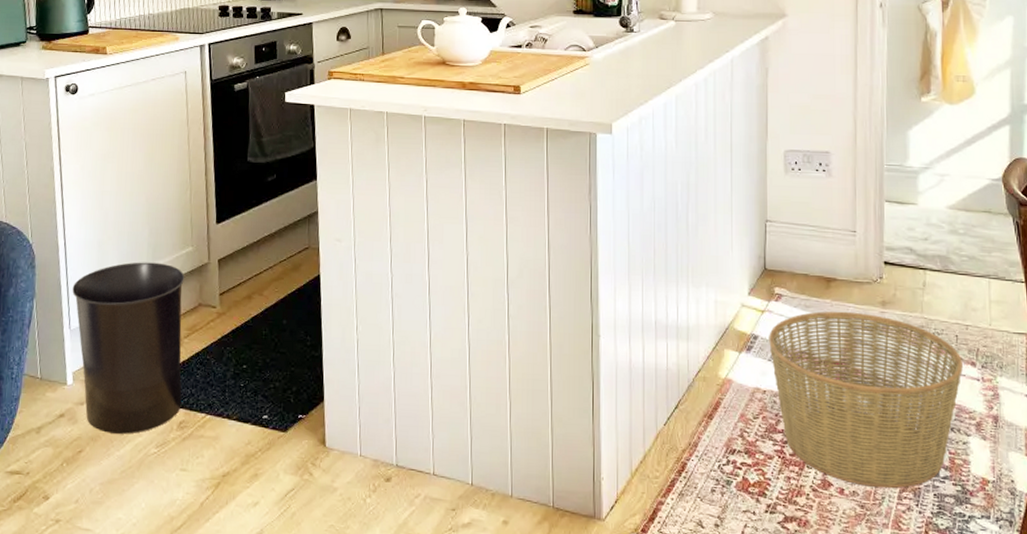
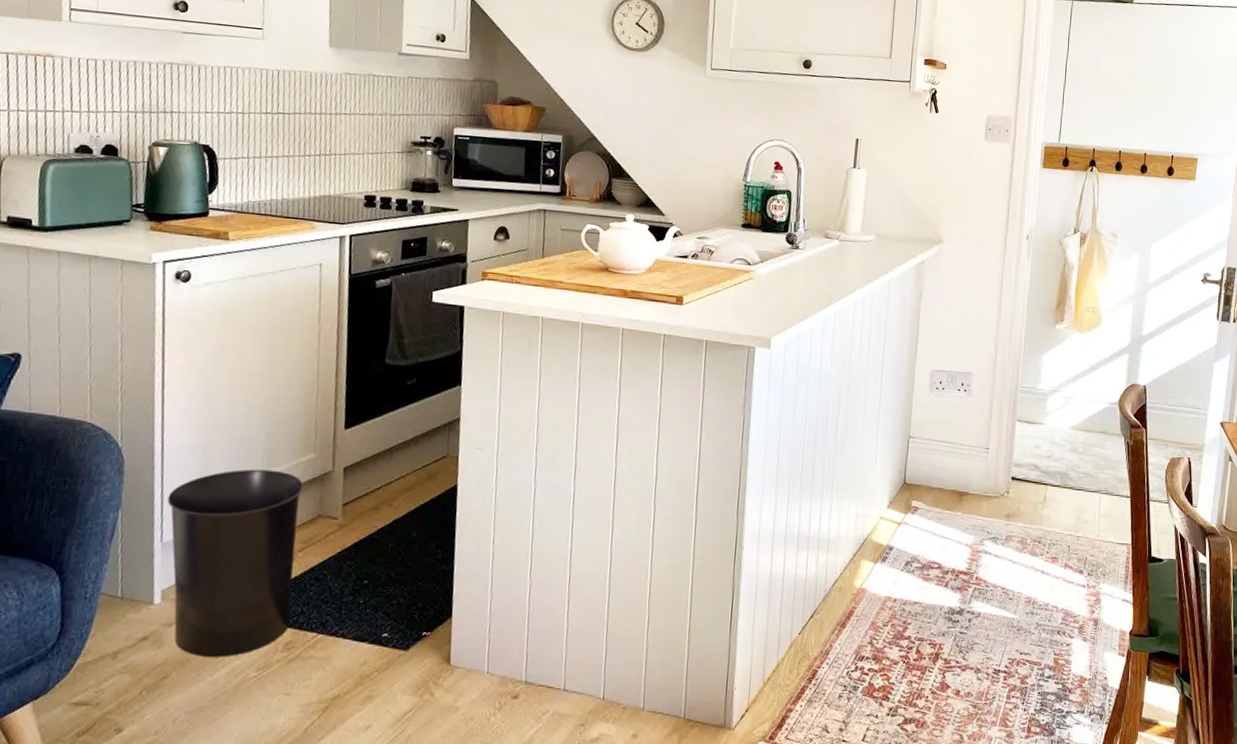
basket: present [769,311,963,489] -> none [903,523,1072,689]

